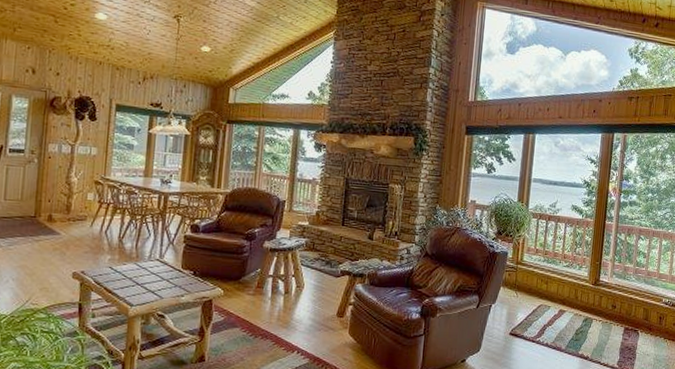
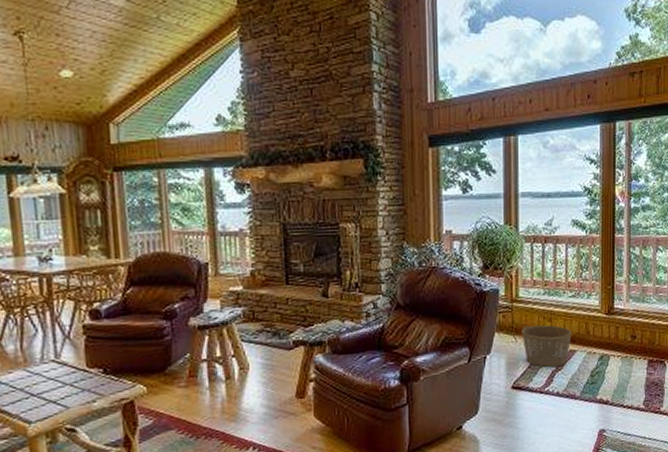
basket: none [522,285,563,322] -> present [521,324,572,368]

